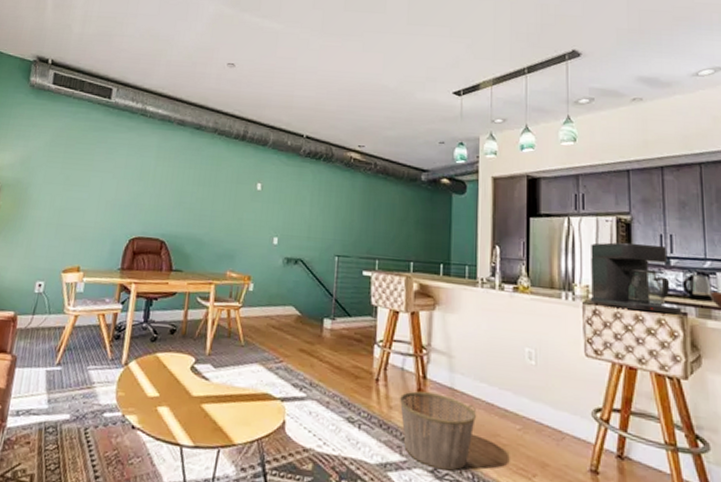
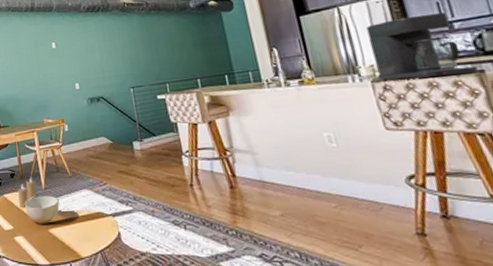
candle: none [172,337,200,374] -> present [18,177,37,209]
bowl: none [179,362,223,397] -> present [25,195,60,224]
basket: present [399,391,477,471] -> none [214,187,292,254]

